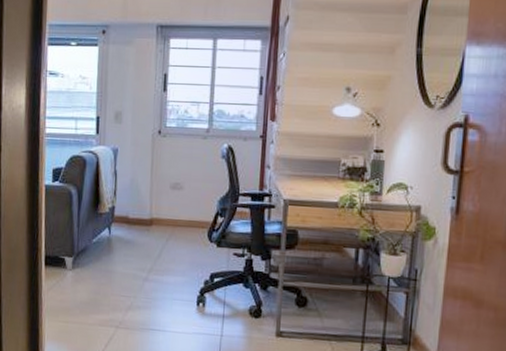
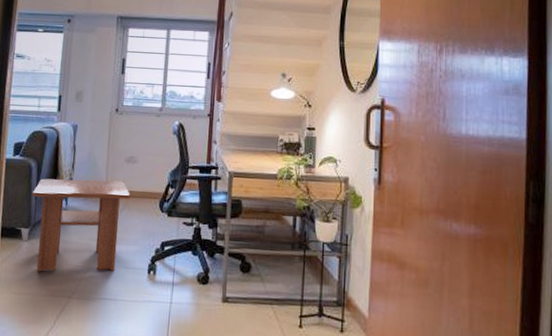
coffee table: none [74,206,176,302] -> present [32,178,130,272]

